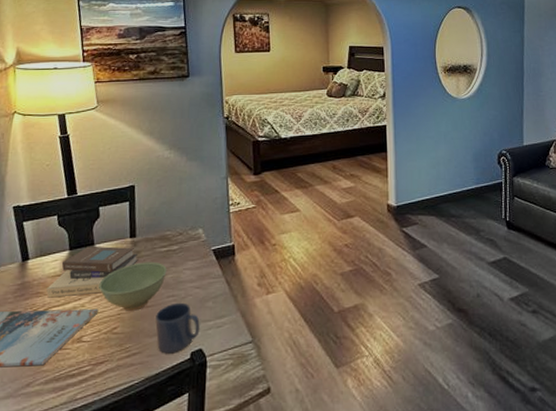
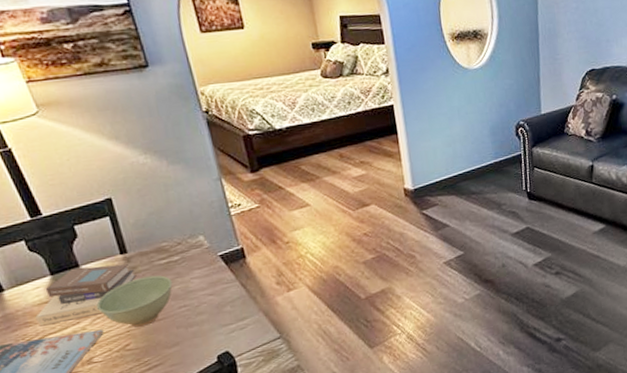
mug: present [155,302,200,354] -> none [170,311,223,361]

